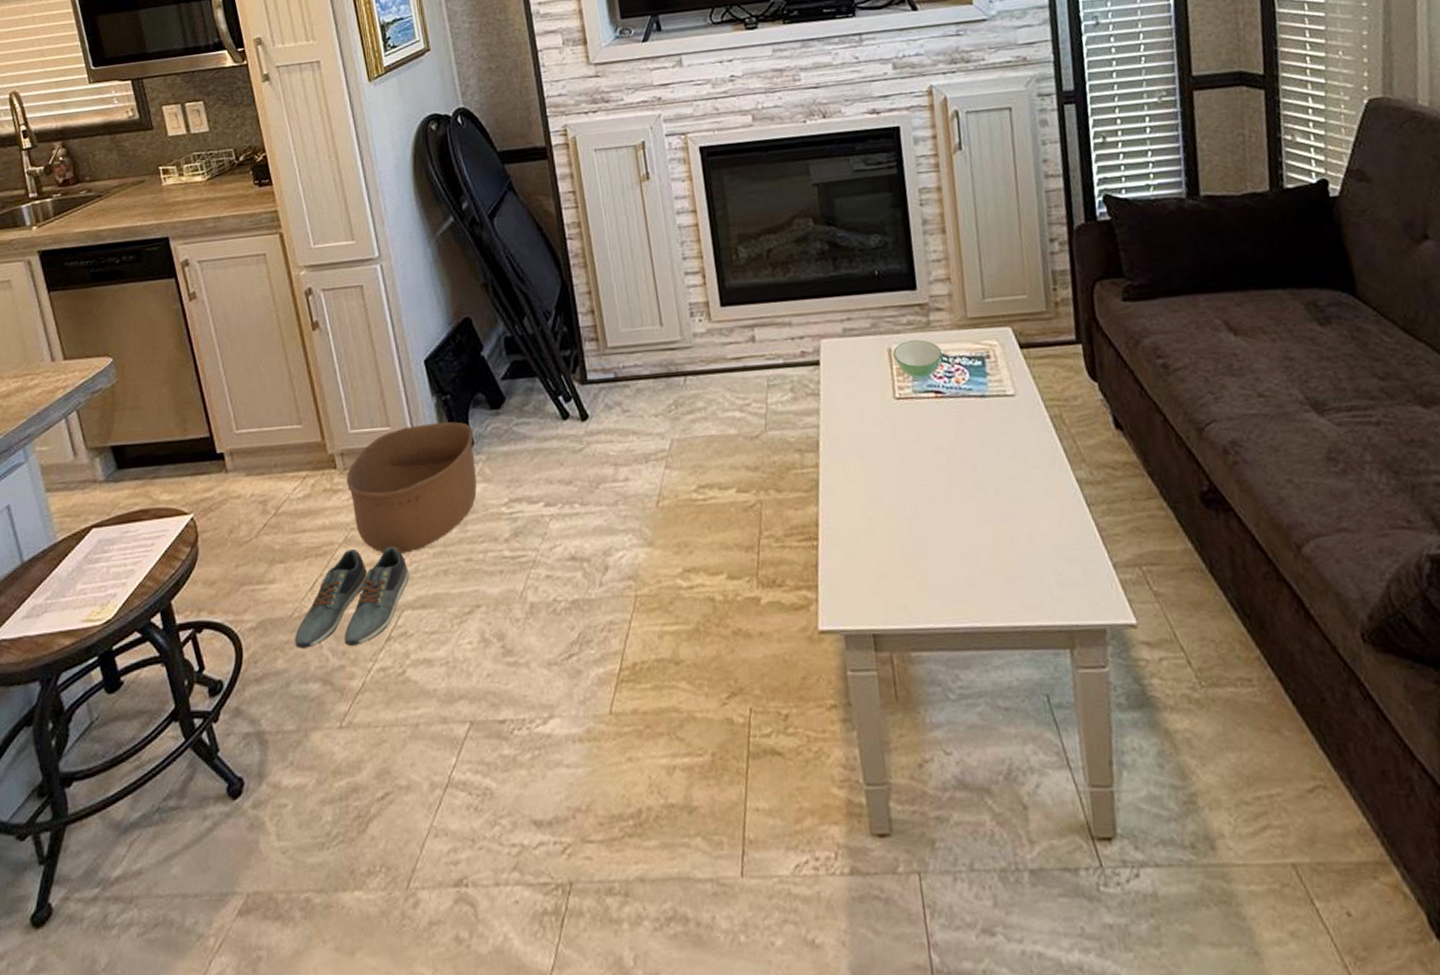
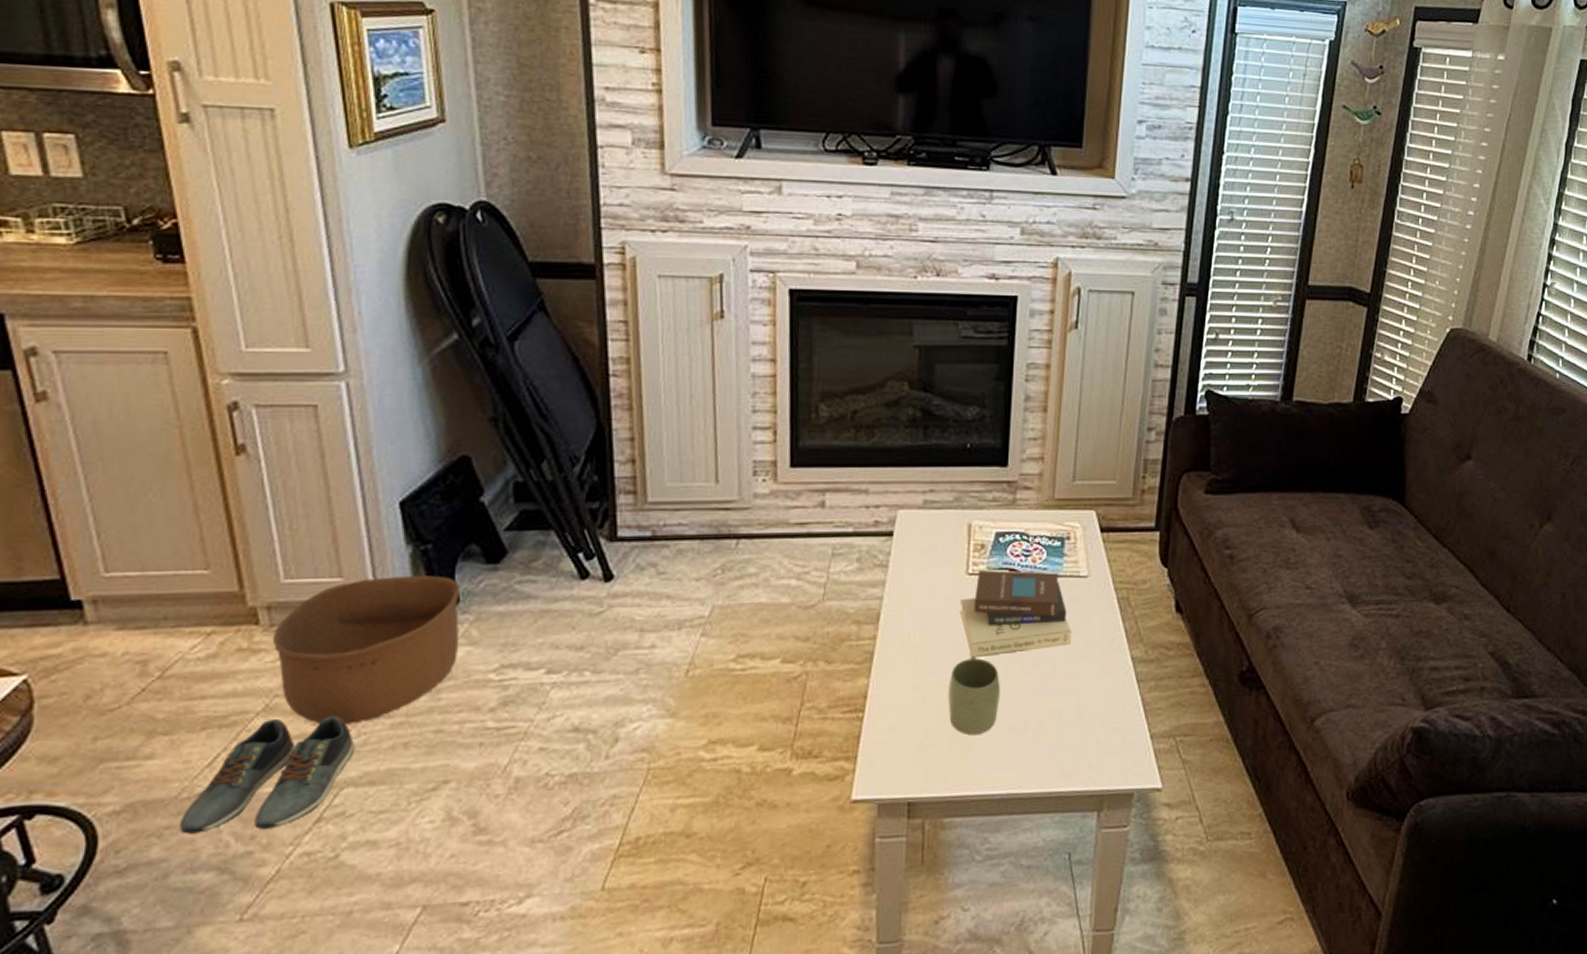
books: none [891,393,1010,482] -> present [959,570,1072,657]
bowl: present [893,339,942,383] -> none [973,517,1023,560]
mug: none [893,481,948,564] -> present [948,655,1000,735]

